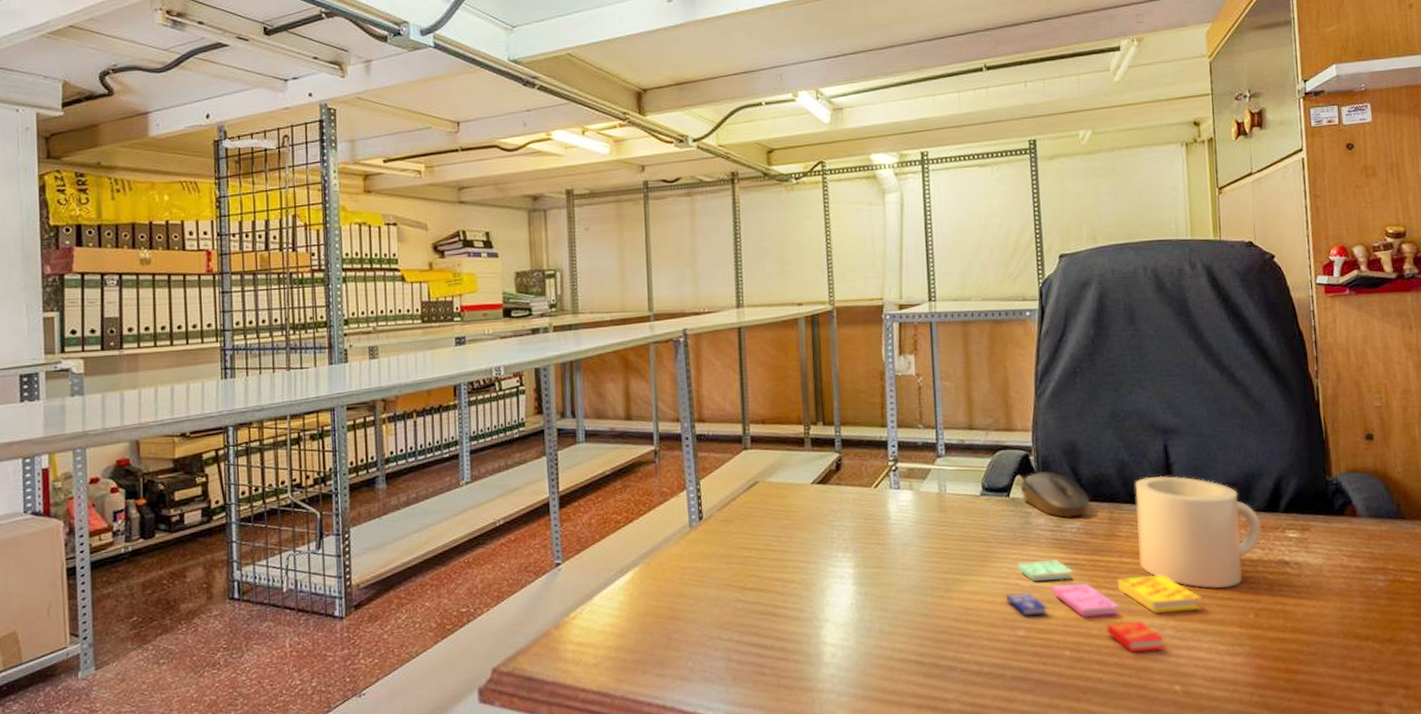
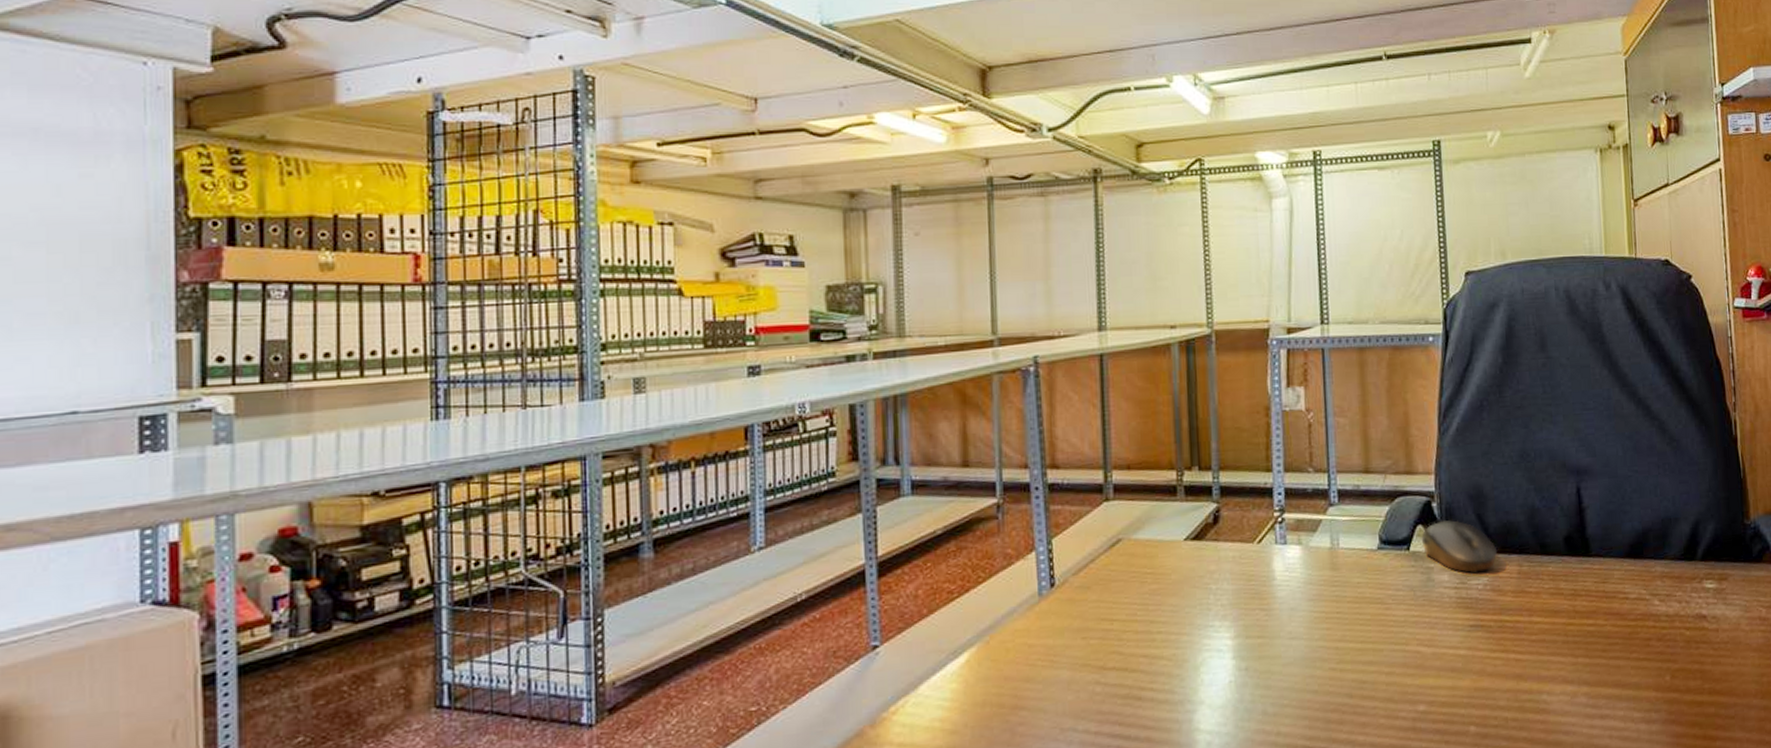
books: present [1006,560,1202,652] -> none [1405,622,1617,724]
mug: present [1135,475,1262,589] -> none [1545,522,1679,649]

